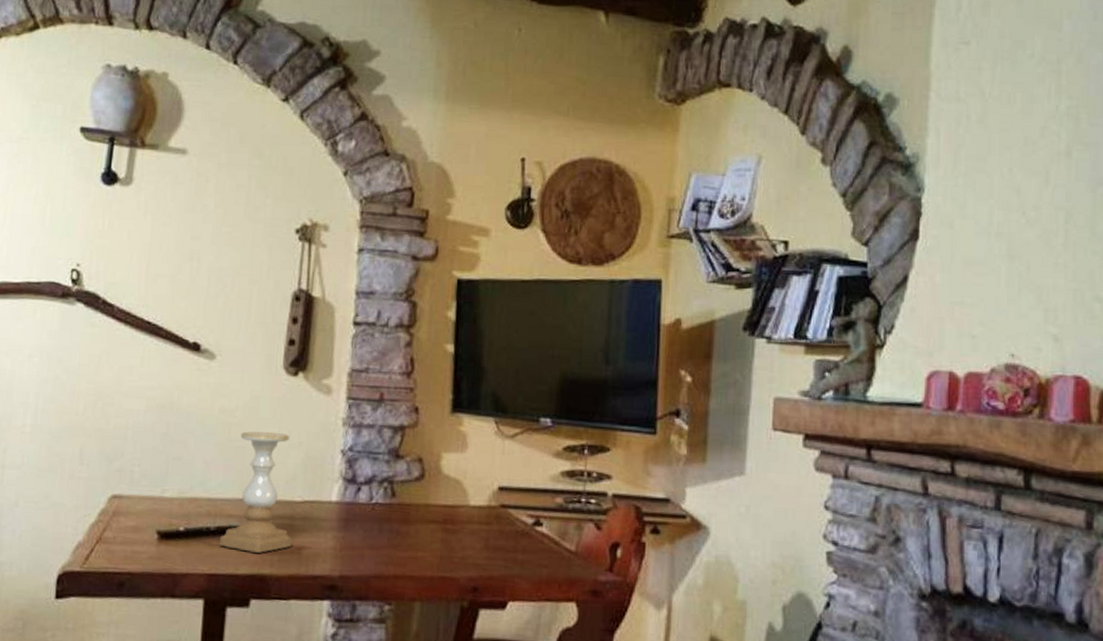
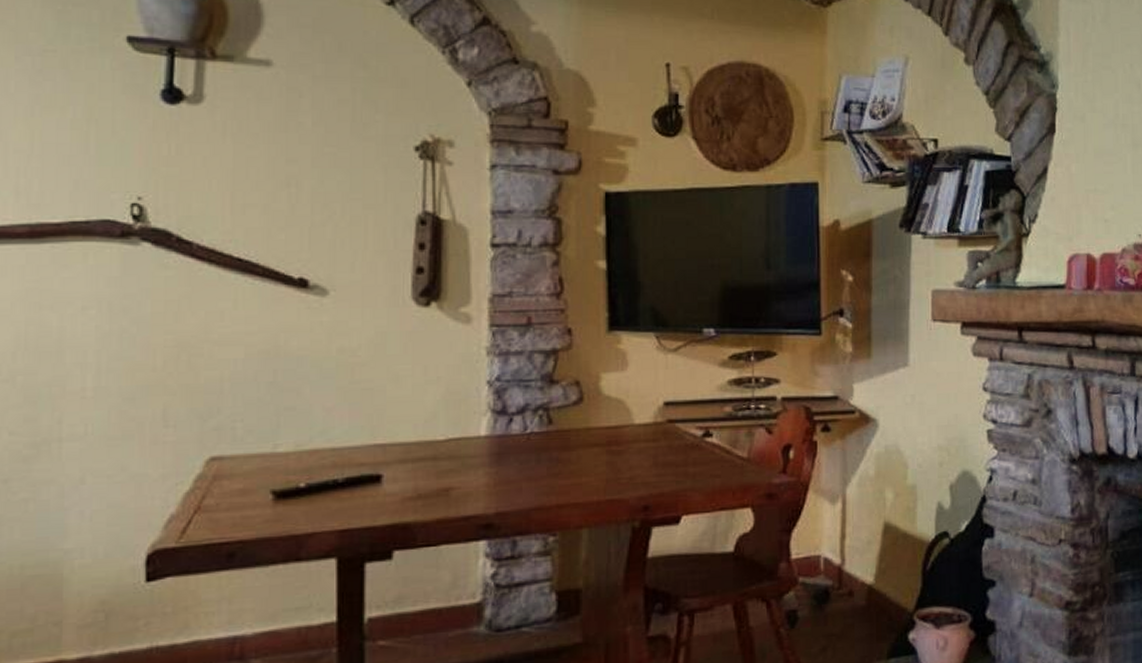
candle holder: present [219,431,293,553] -> none [351,369,438,501]

